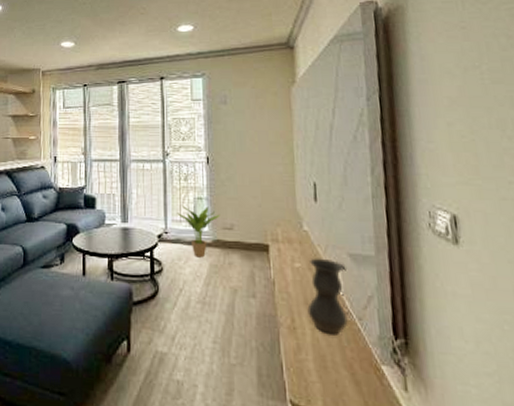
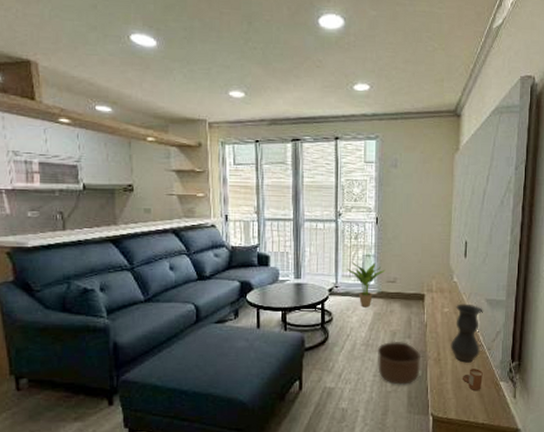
basket: none [215,300,271,357] -> present [377,341,420,385]
candle: none [328,344,356,376] -> present [463,369,483,391]

